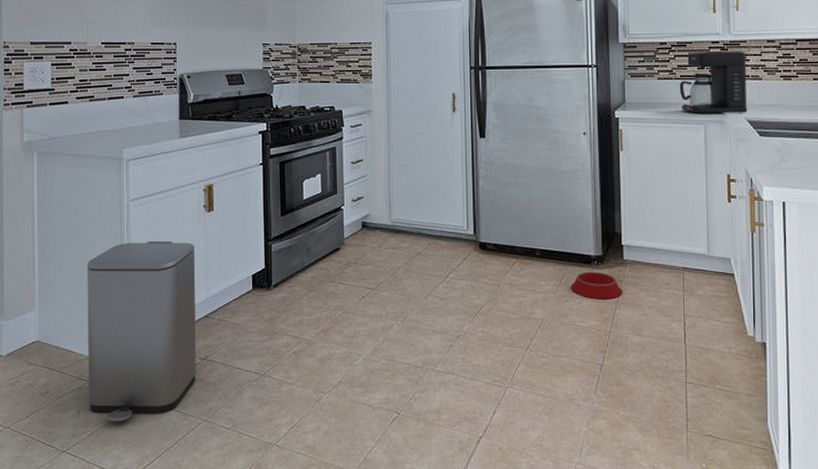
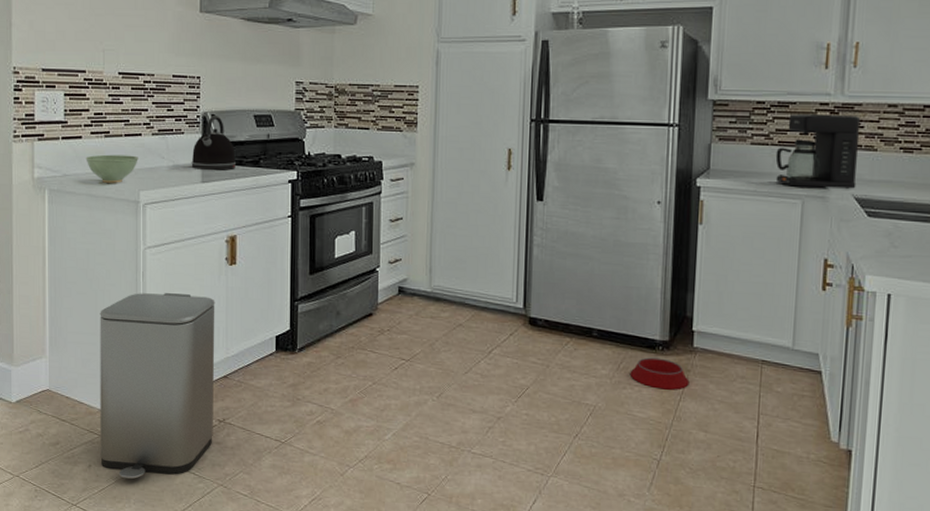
bowl: none [72,116,121,143] -> present [85,154,138,183]
kettle: none [170,76,212,126] -> present [191,114,237,170]

